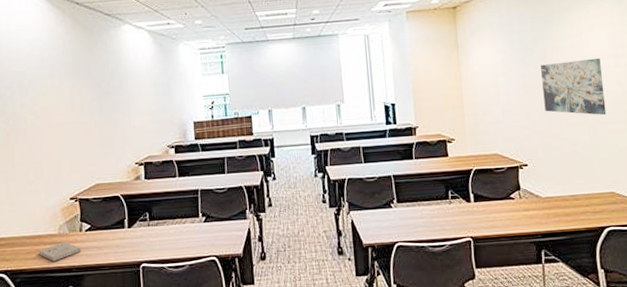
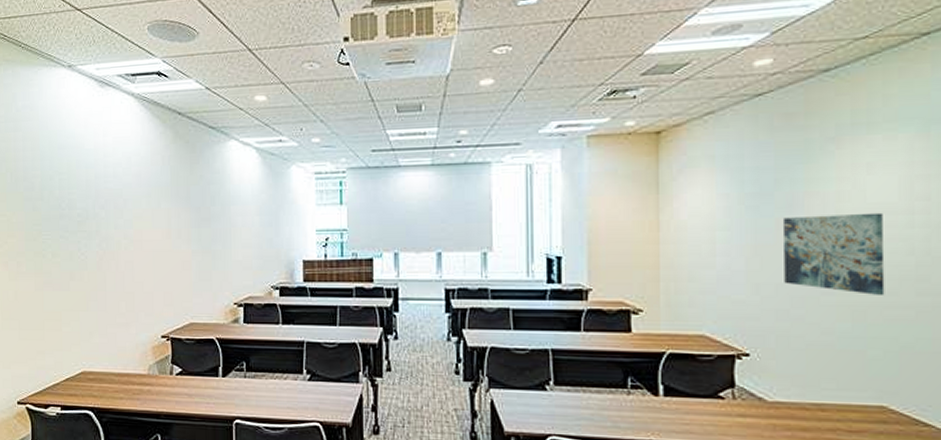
book: present [38,242,81,261] -> none [126,384,170,404]

